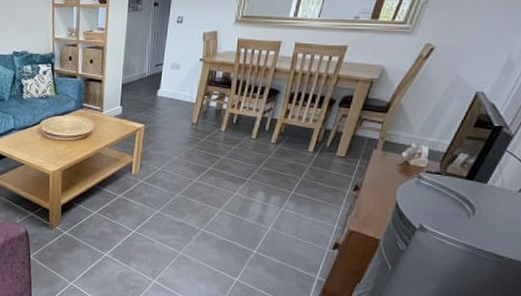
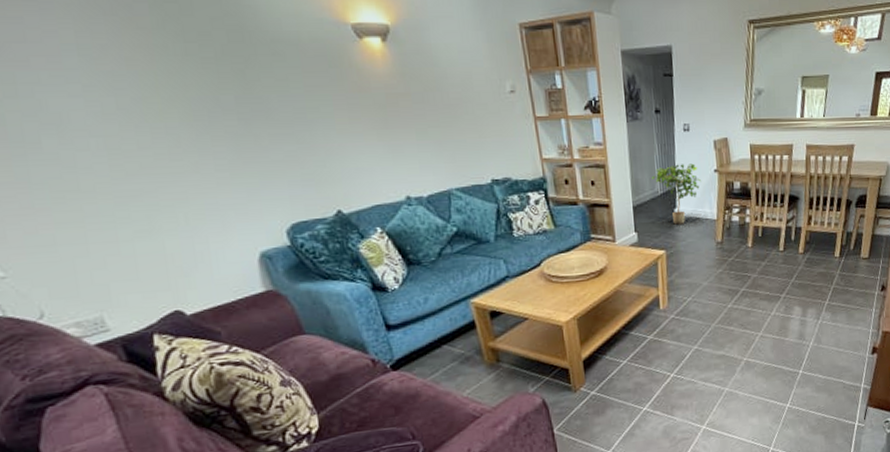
potted plant: none [141,51,187,105] -> present [651,163,702,226]

